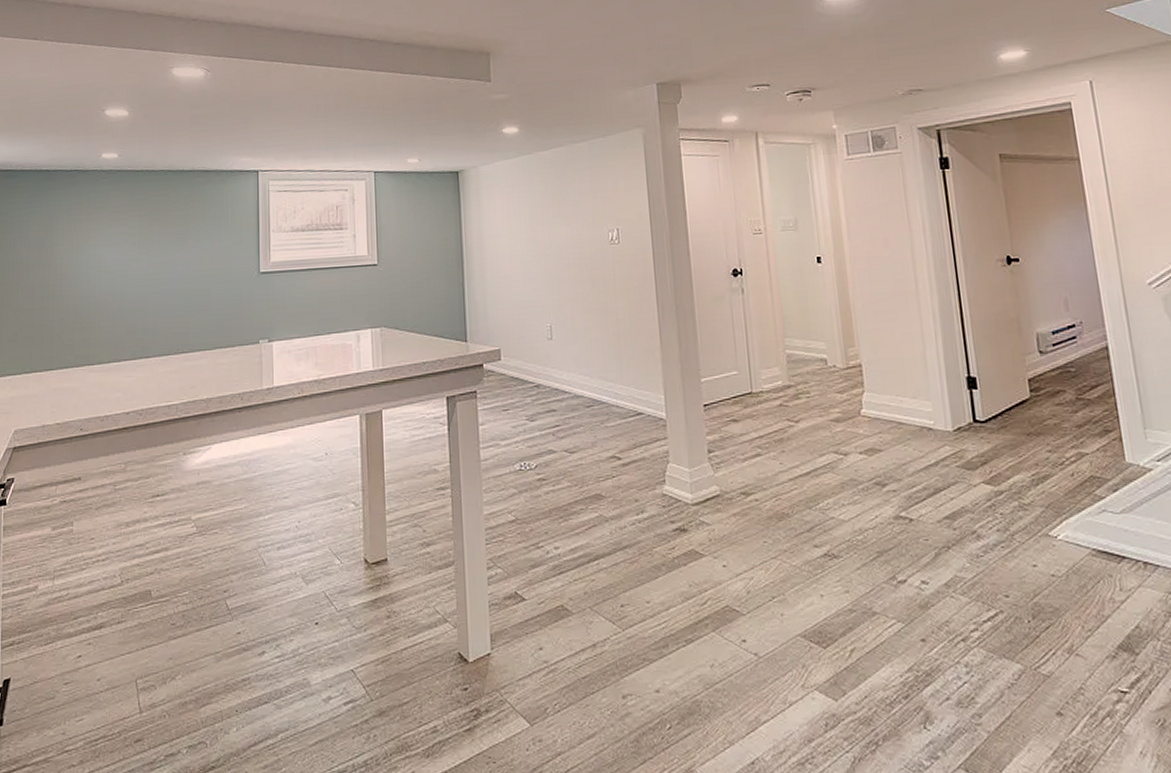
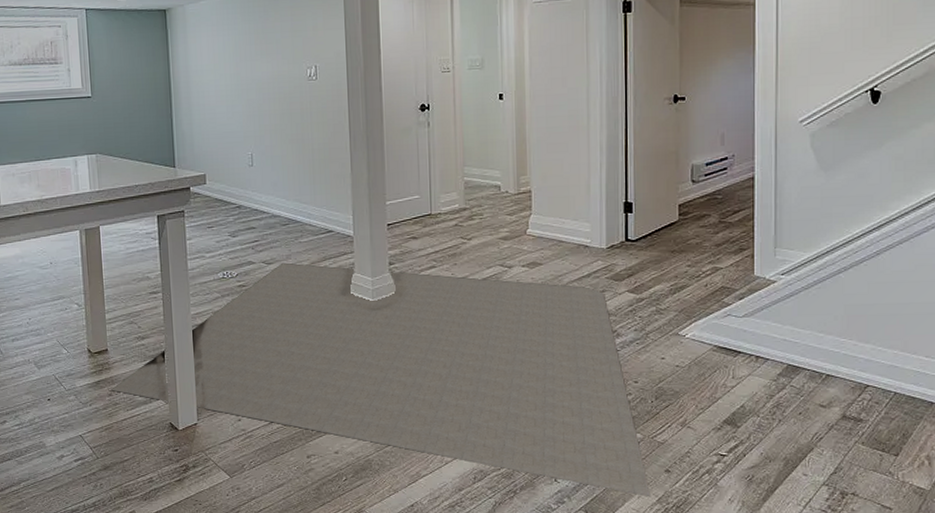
area rug: none [389,451,1044,750] -> present [110,262,652,497]

